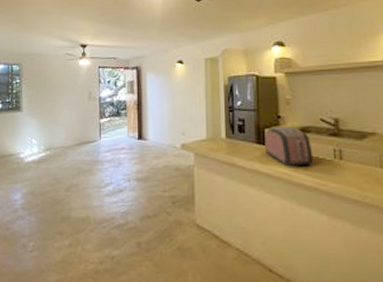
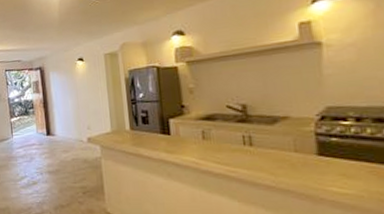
toaster: present [265,125,314,167] -> none [169,114,222,155]

